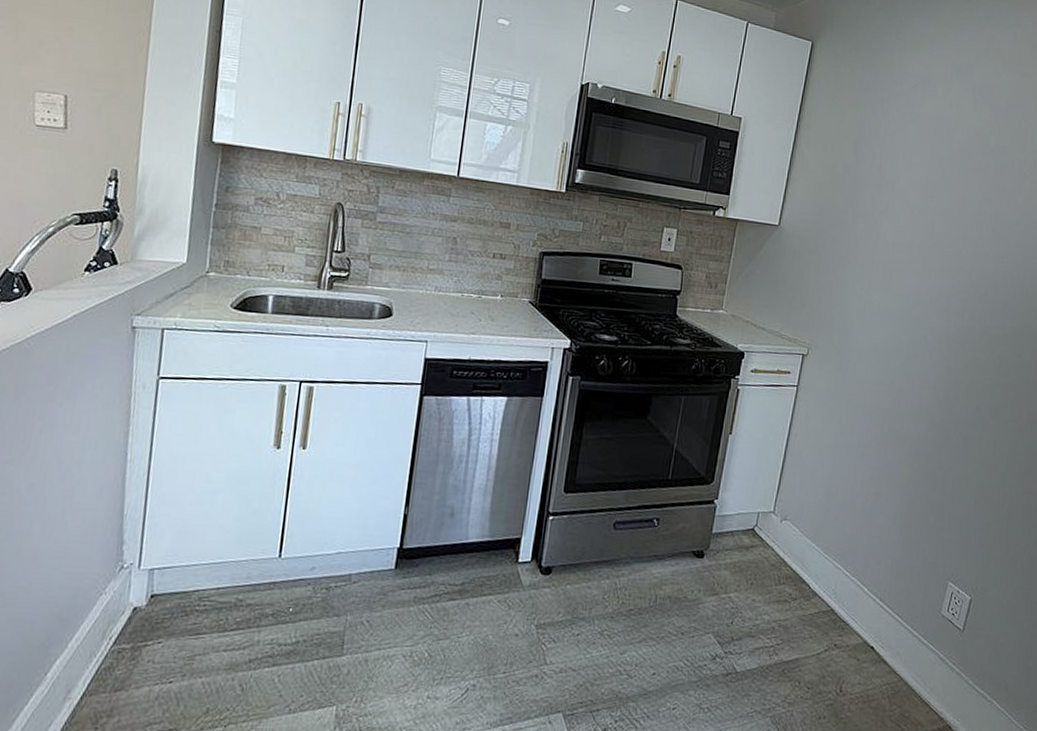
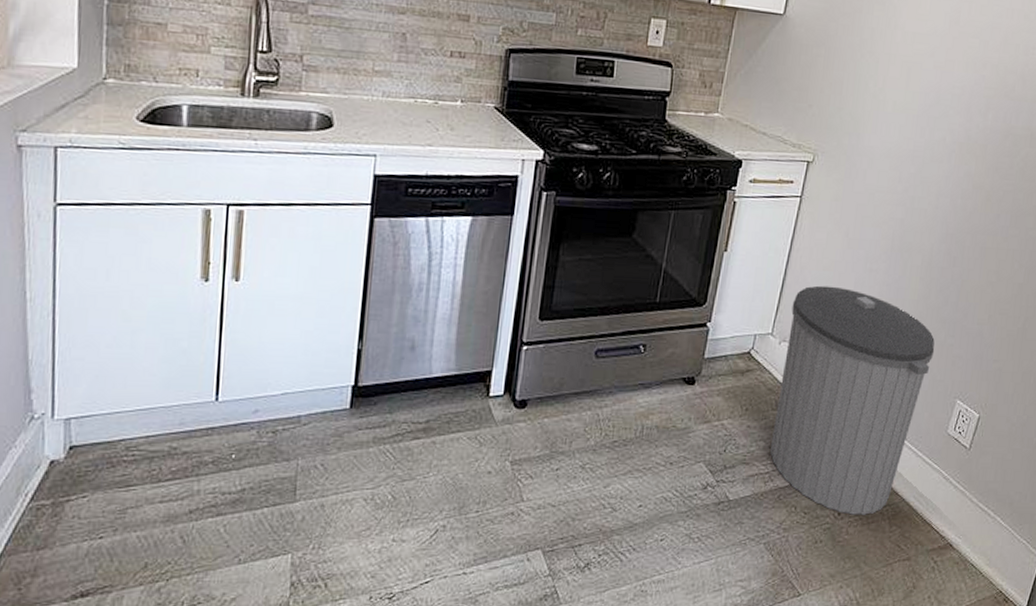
trash can: none [774,468,926,693] -> present [770,285,935,515]

